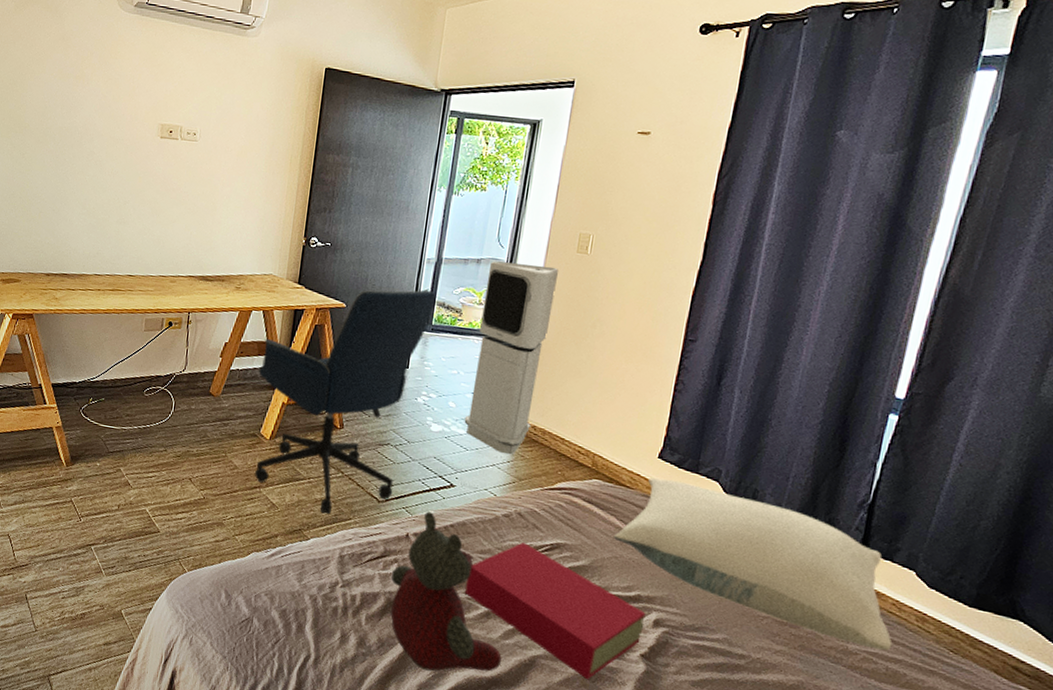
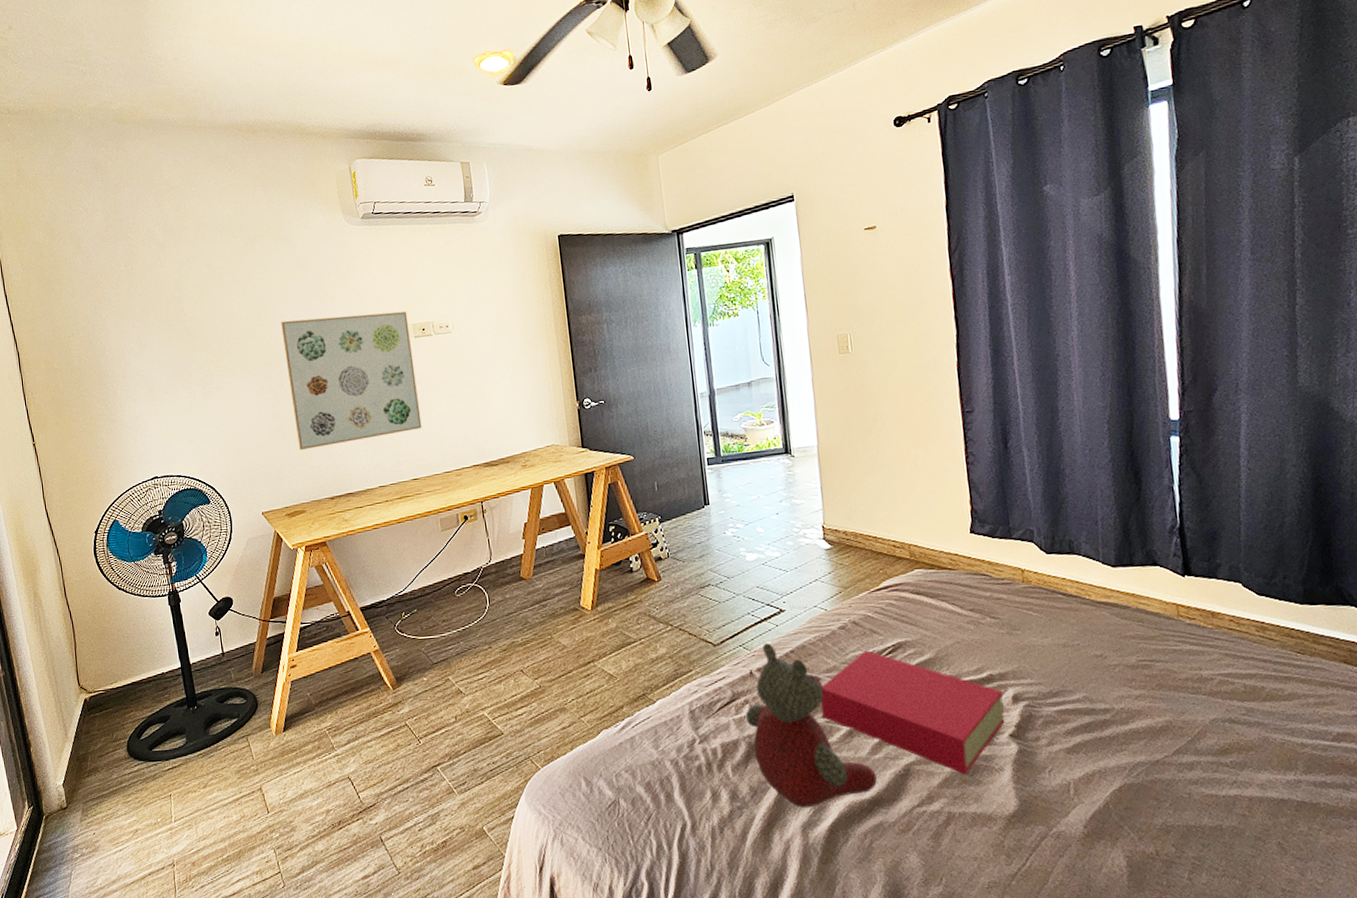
wall art: none [26,91,159,229] -> present [281,311,422,451]
office chair: present [254,289,436,515] -> none [562,423,726,672]
air purifier: present [464,261,559,454] -> none [761,372,842,567]
pillow: present [613,477,893,651] -> none [949,550,1243,670]

